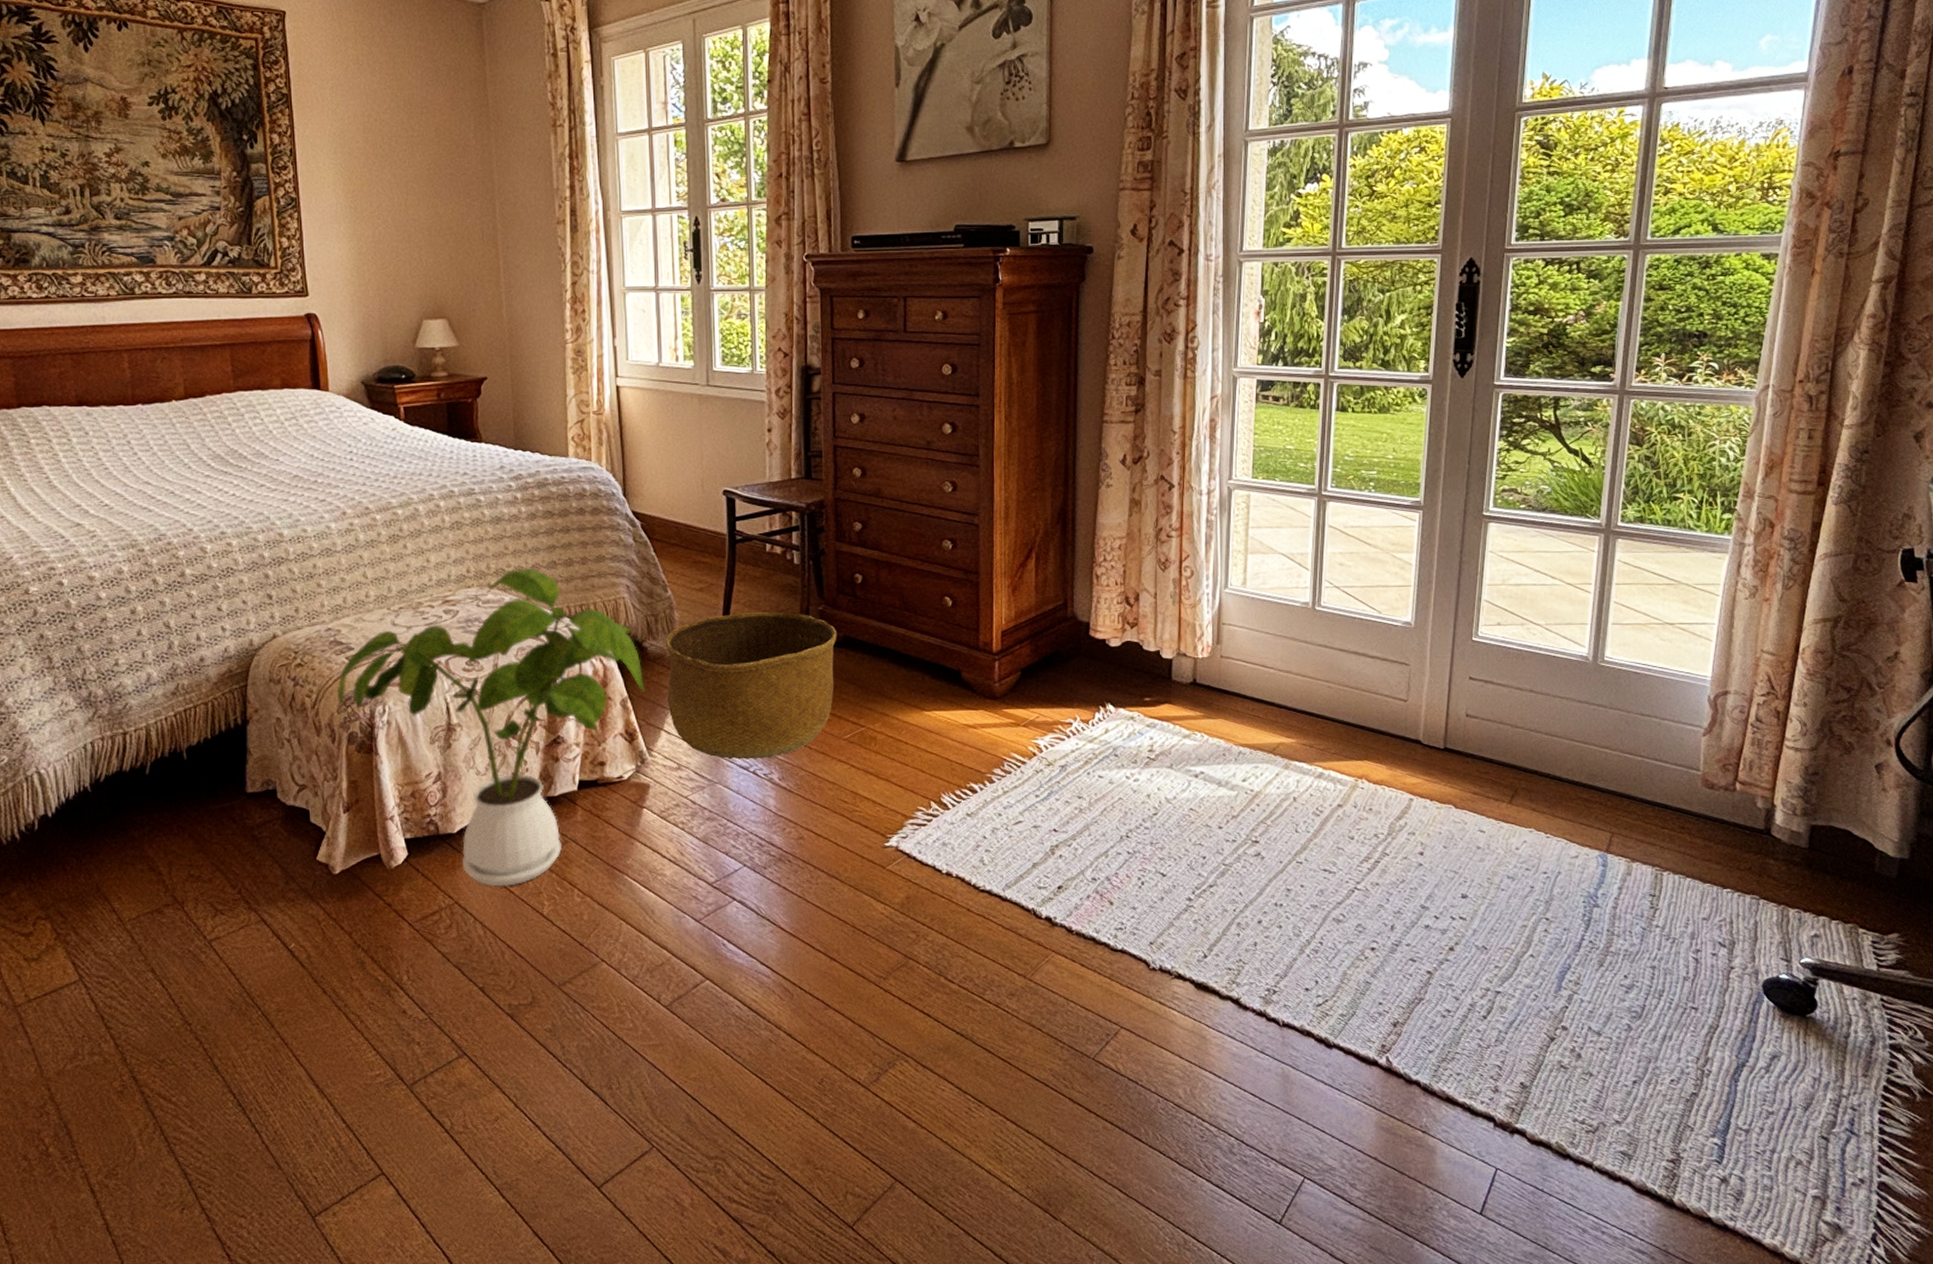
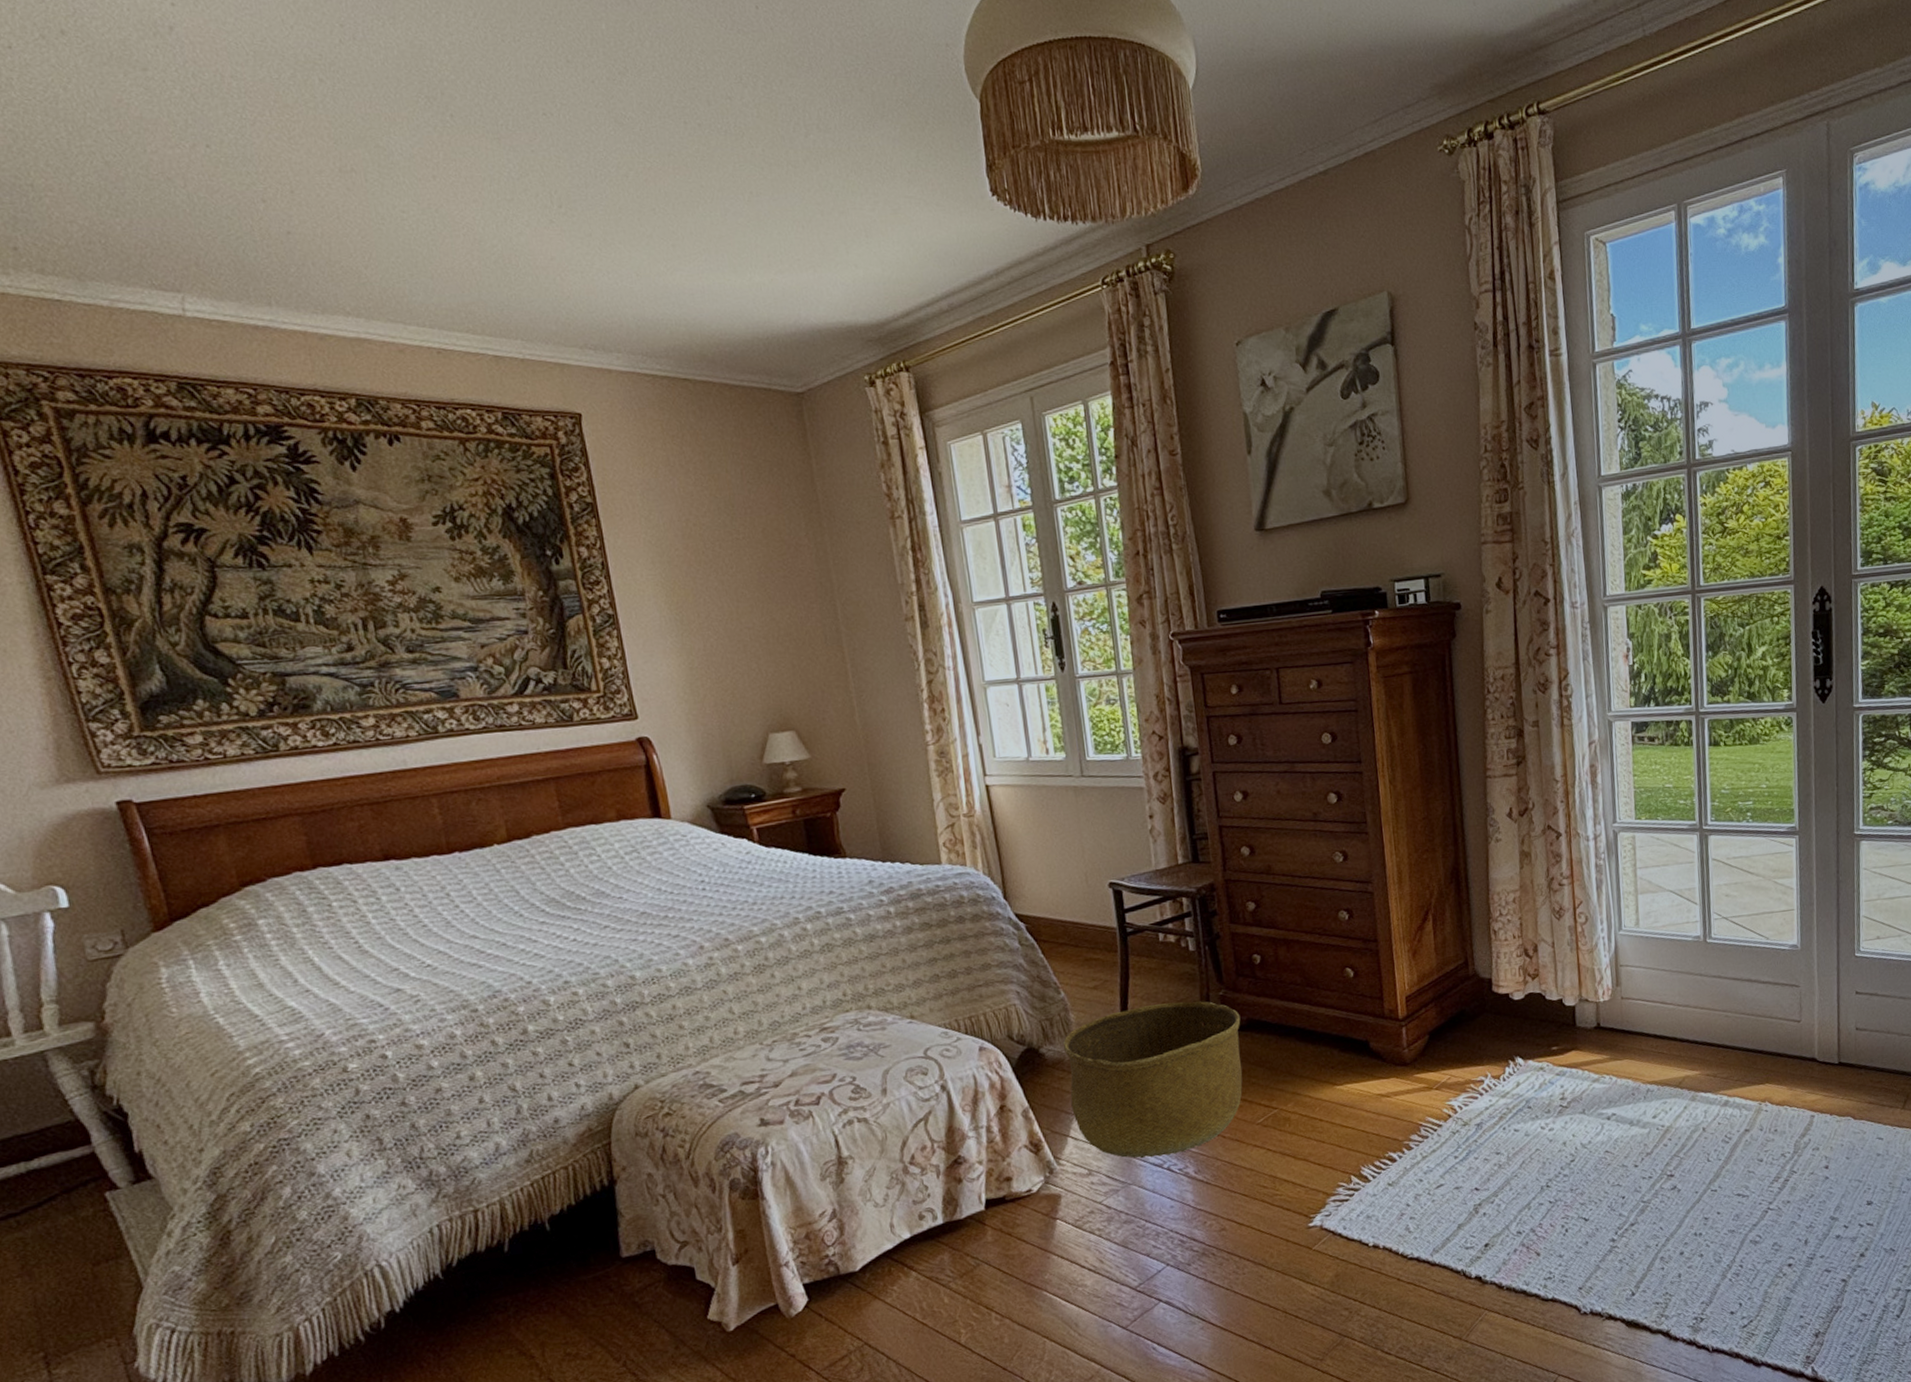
house plant: present [336,568,646,887] -> none [712,984,1048,1322]

